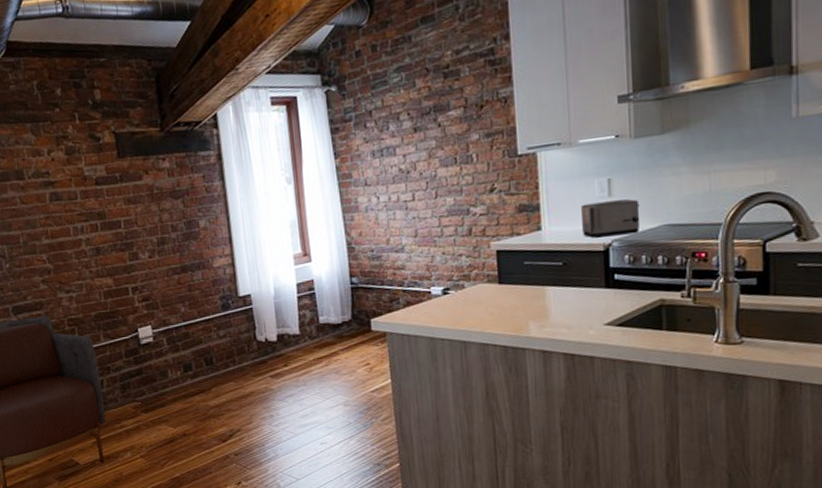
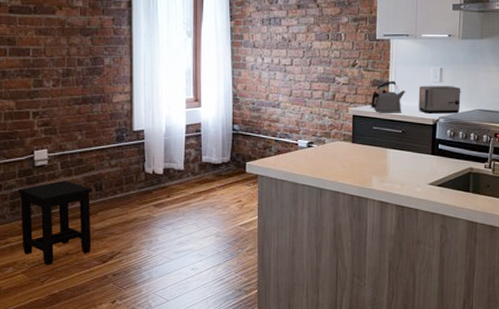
side table: none [126,357,209,448] -> present [18,180,92,265]
kettle: none [518,202,564,245] -> present [371,80,406,113]

